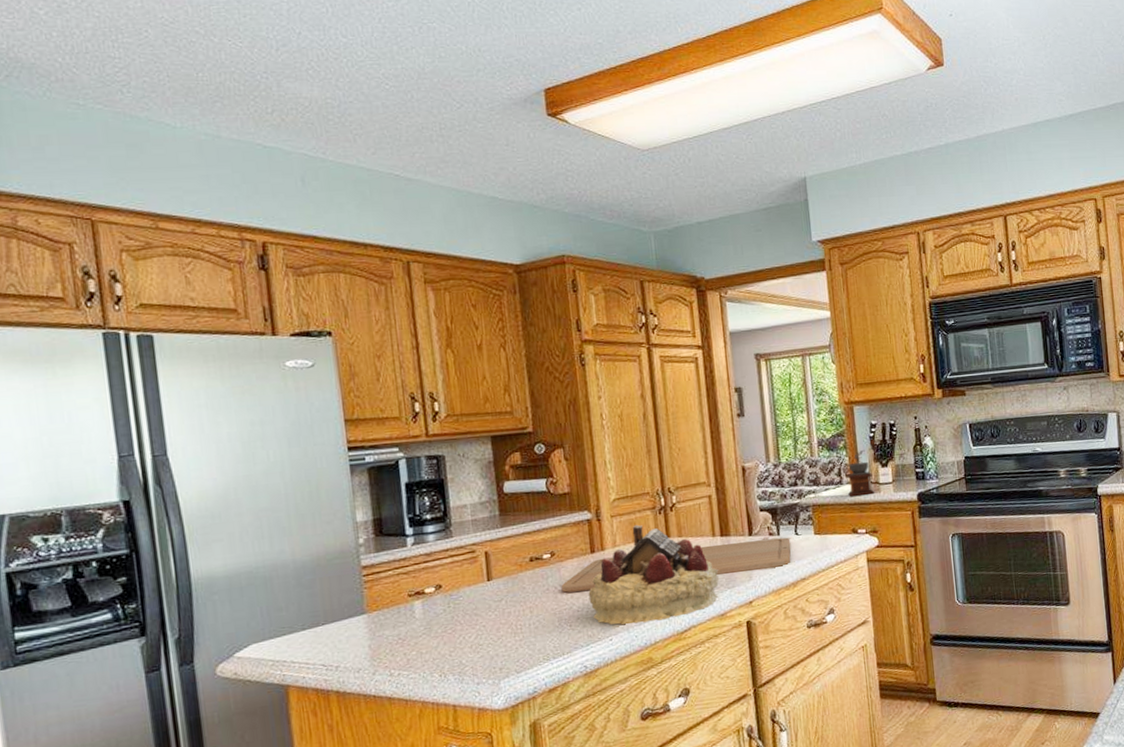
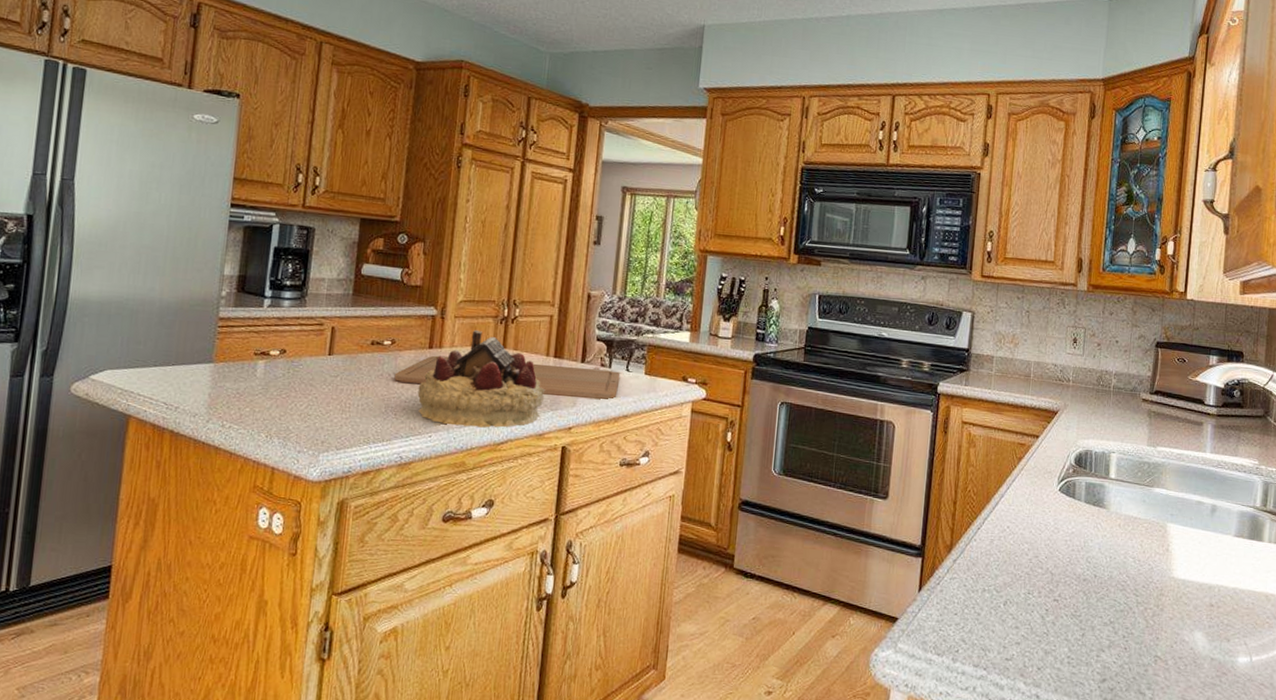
coffee grinder: present [847,440,876,497] -> none [686,292,722,347]

